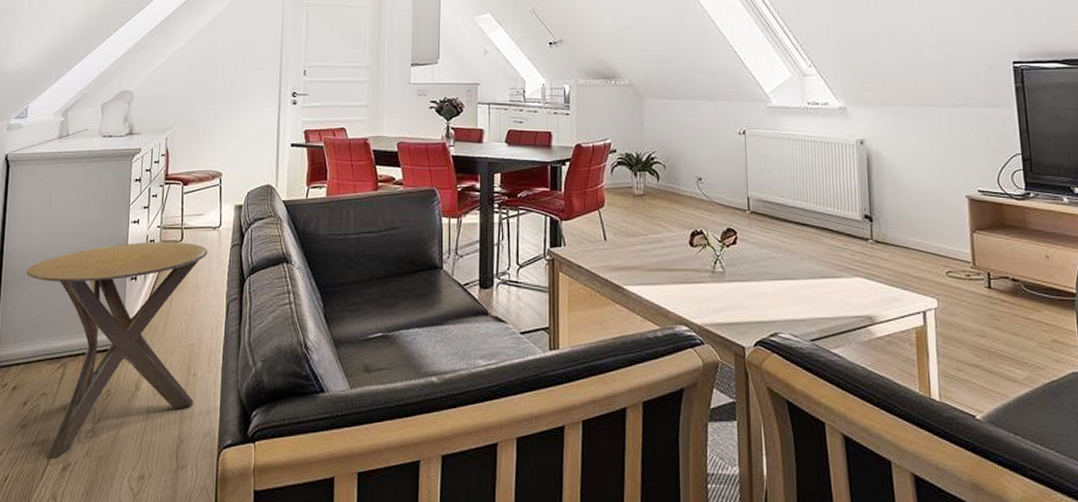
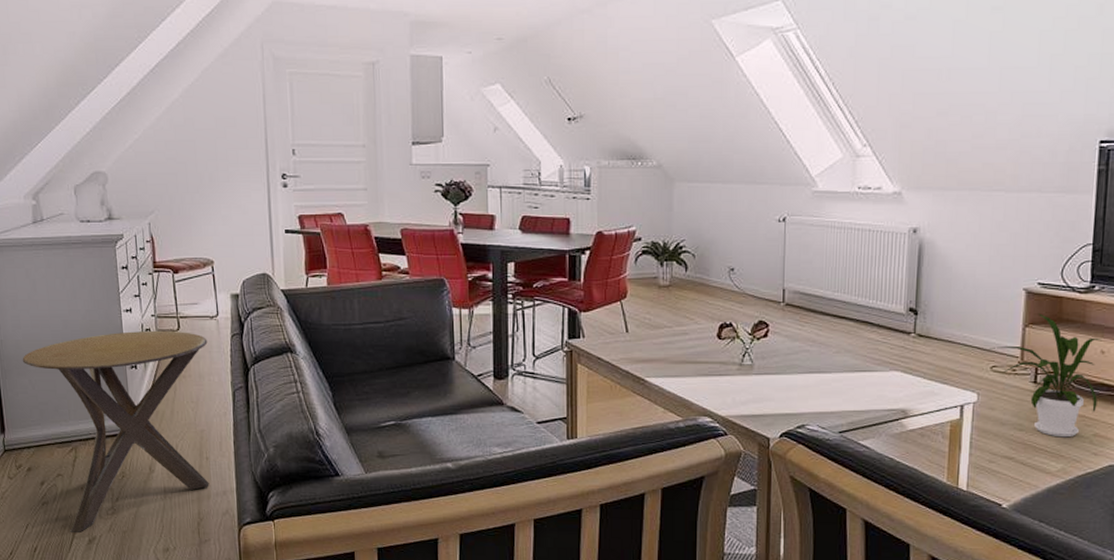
house plant: none [941,219,1051,344] -> present [988,313,1102,438]

